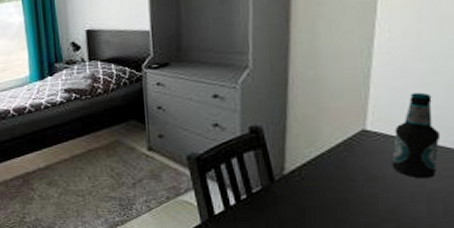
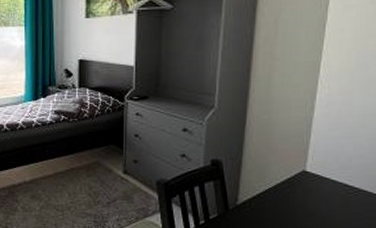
bottle: present [391,92,441,179] -> none [324,142,365,218]

